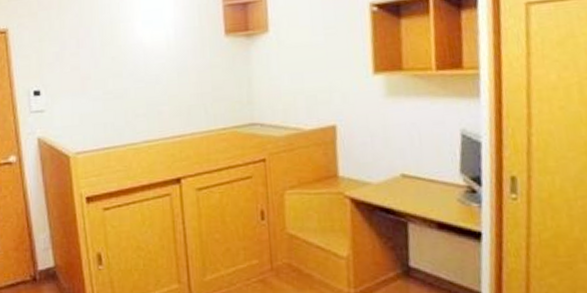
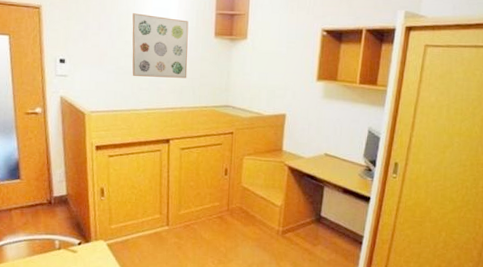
wall art: none [118,20,195,100] -> present [132,13,189,78]

